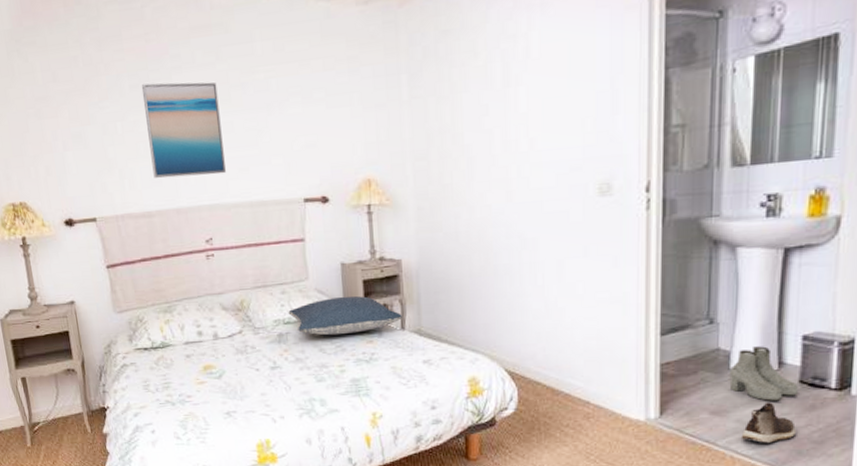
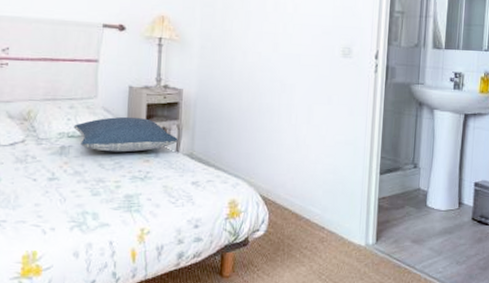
boots: present [729,346,799,401] -> none [425,189,472,233]
shoe: present [740,402,797,443] -> none [432,234,470,268]

